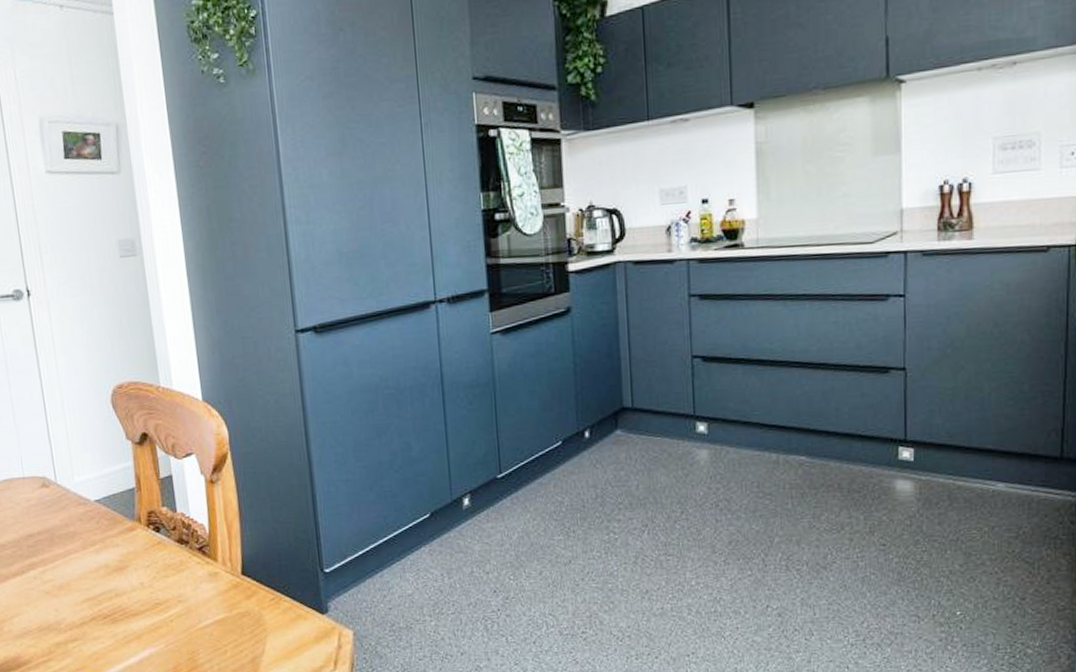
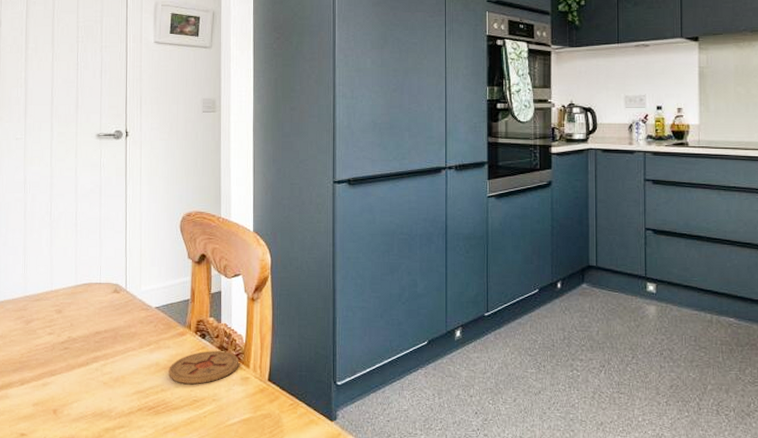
coaster: none [121,545,205,586] -> present [169,351,239,384]

